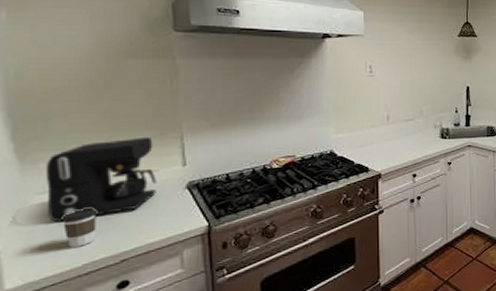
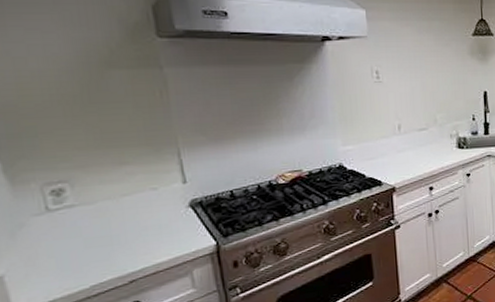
coffee maker: present [47,136,157,223] -> none [38,153,159,244]
coffee cup: present [61,208,96,248] -> none [62,229,101,270]

